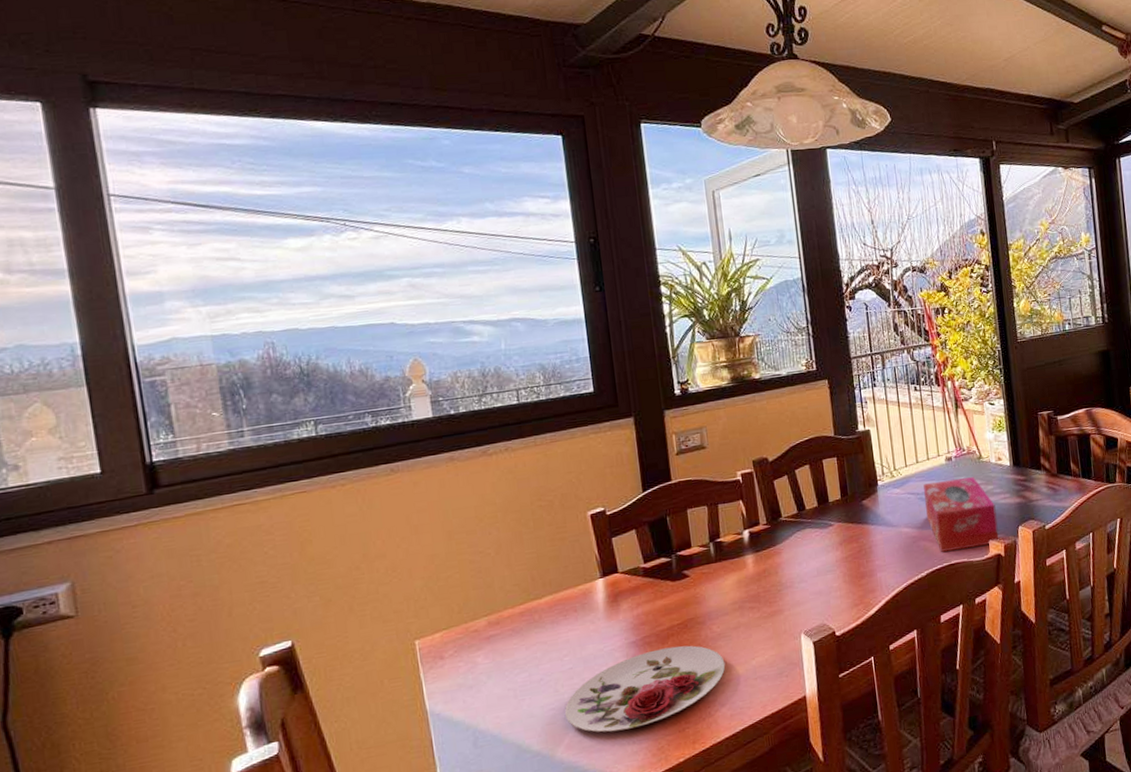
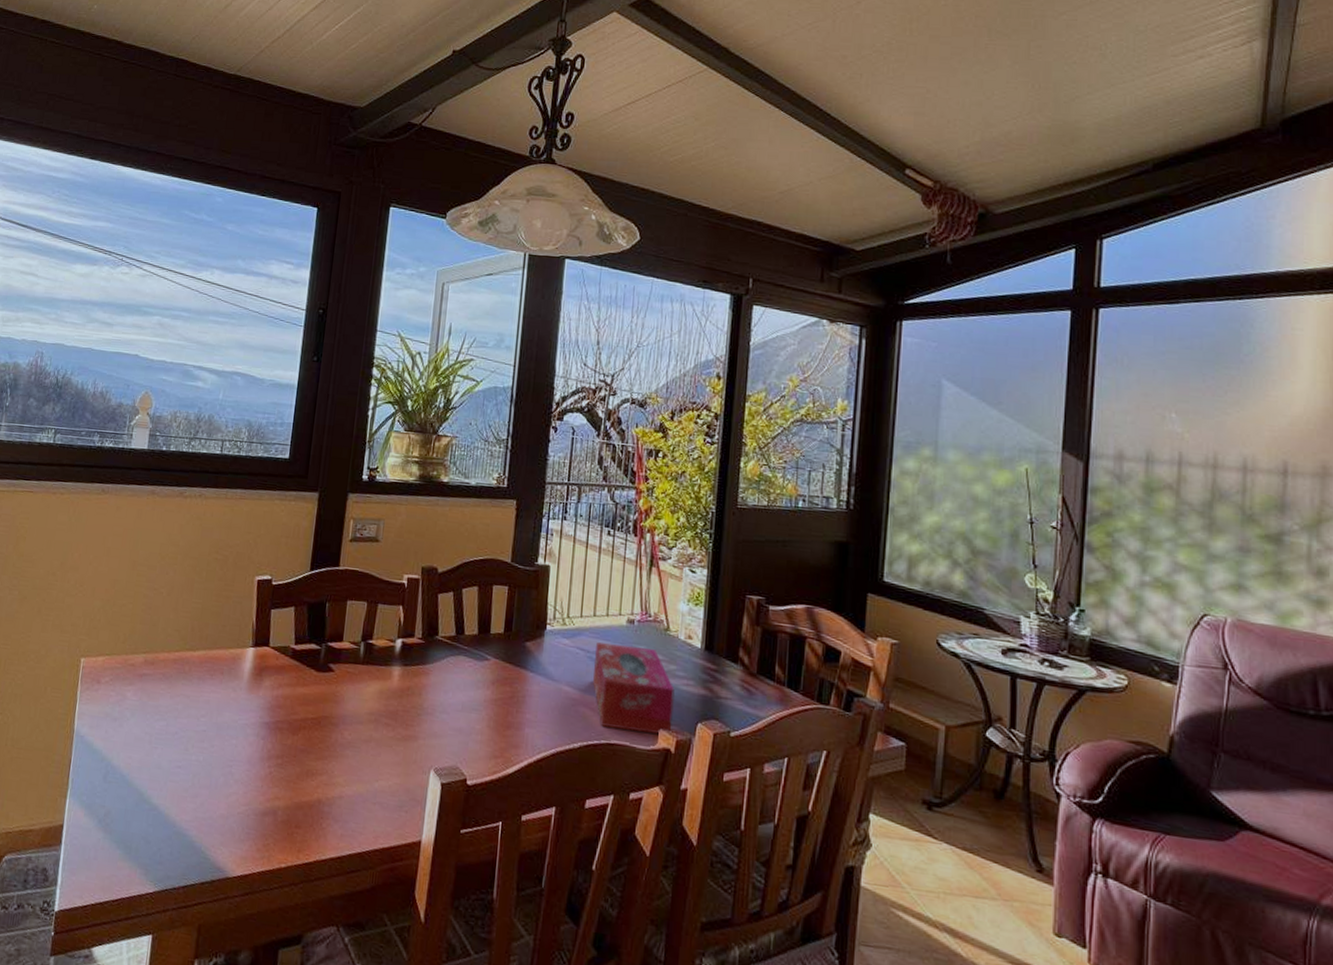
plate: present [564,645,726,733] -> none [187,737,348,815]

